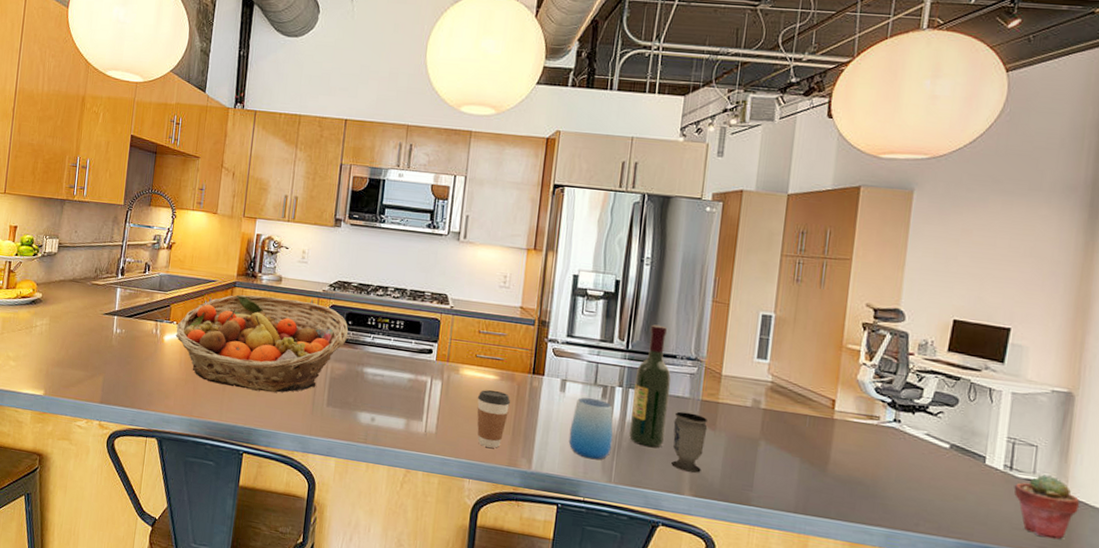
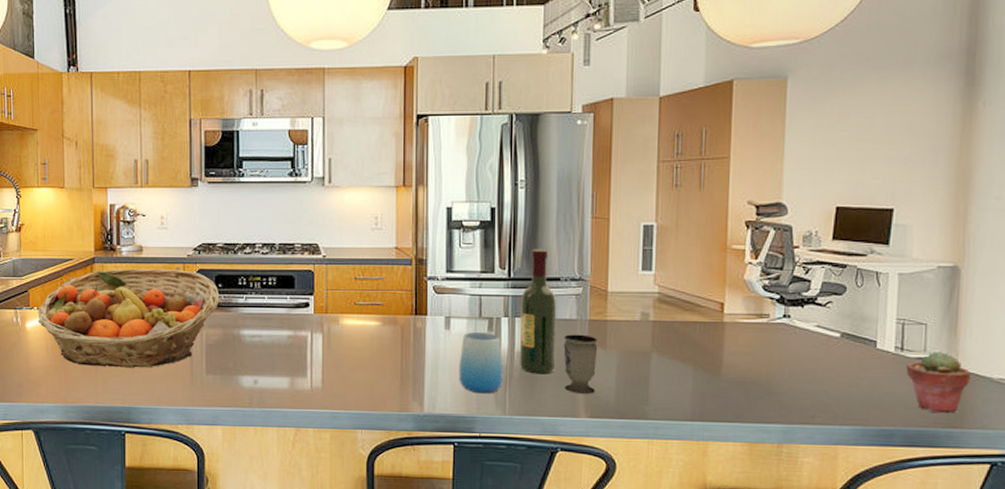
coffee cup: present [477,390,511,448] -> none [360,336,396,395]

